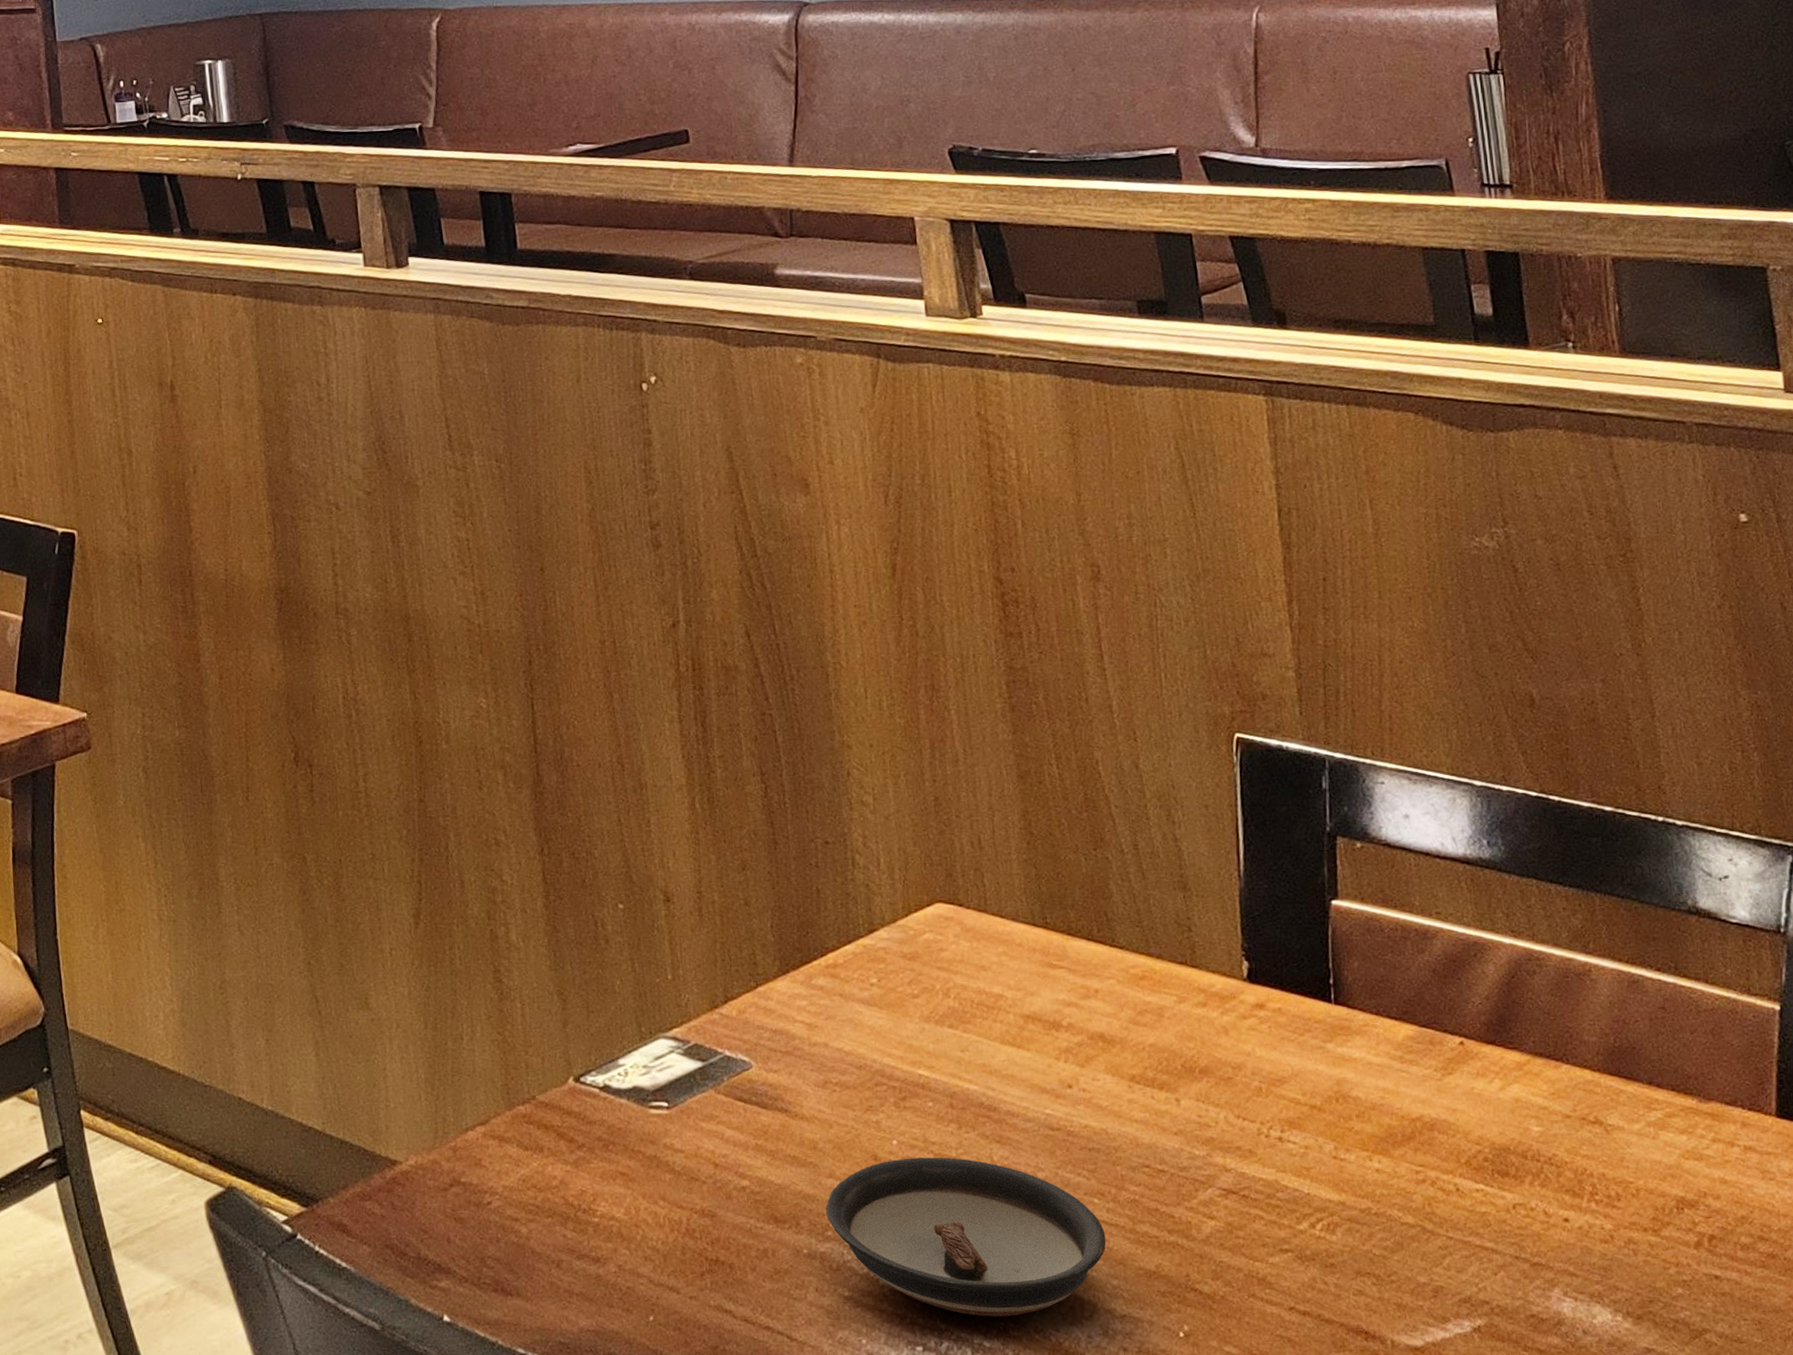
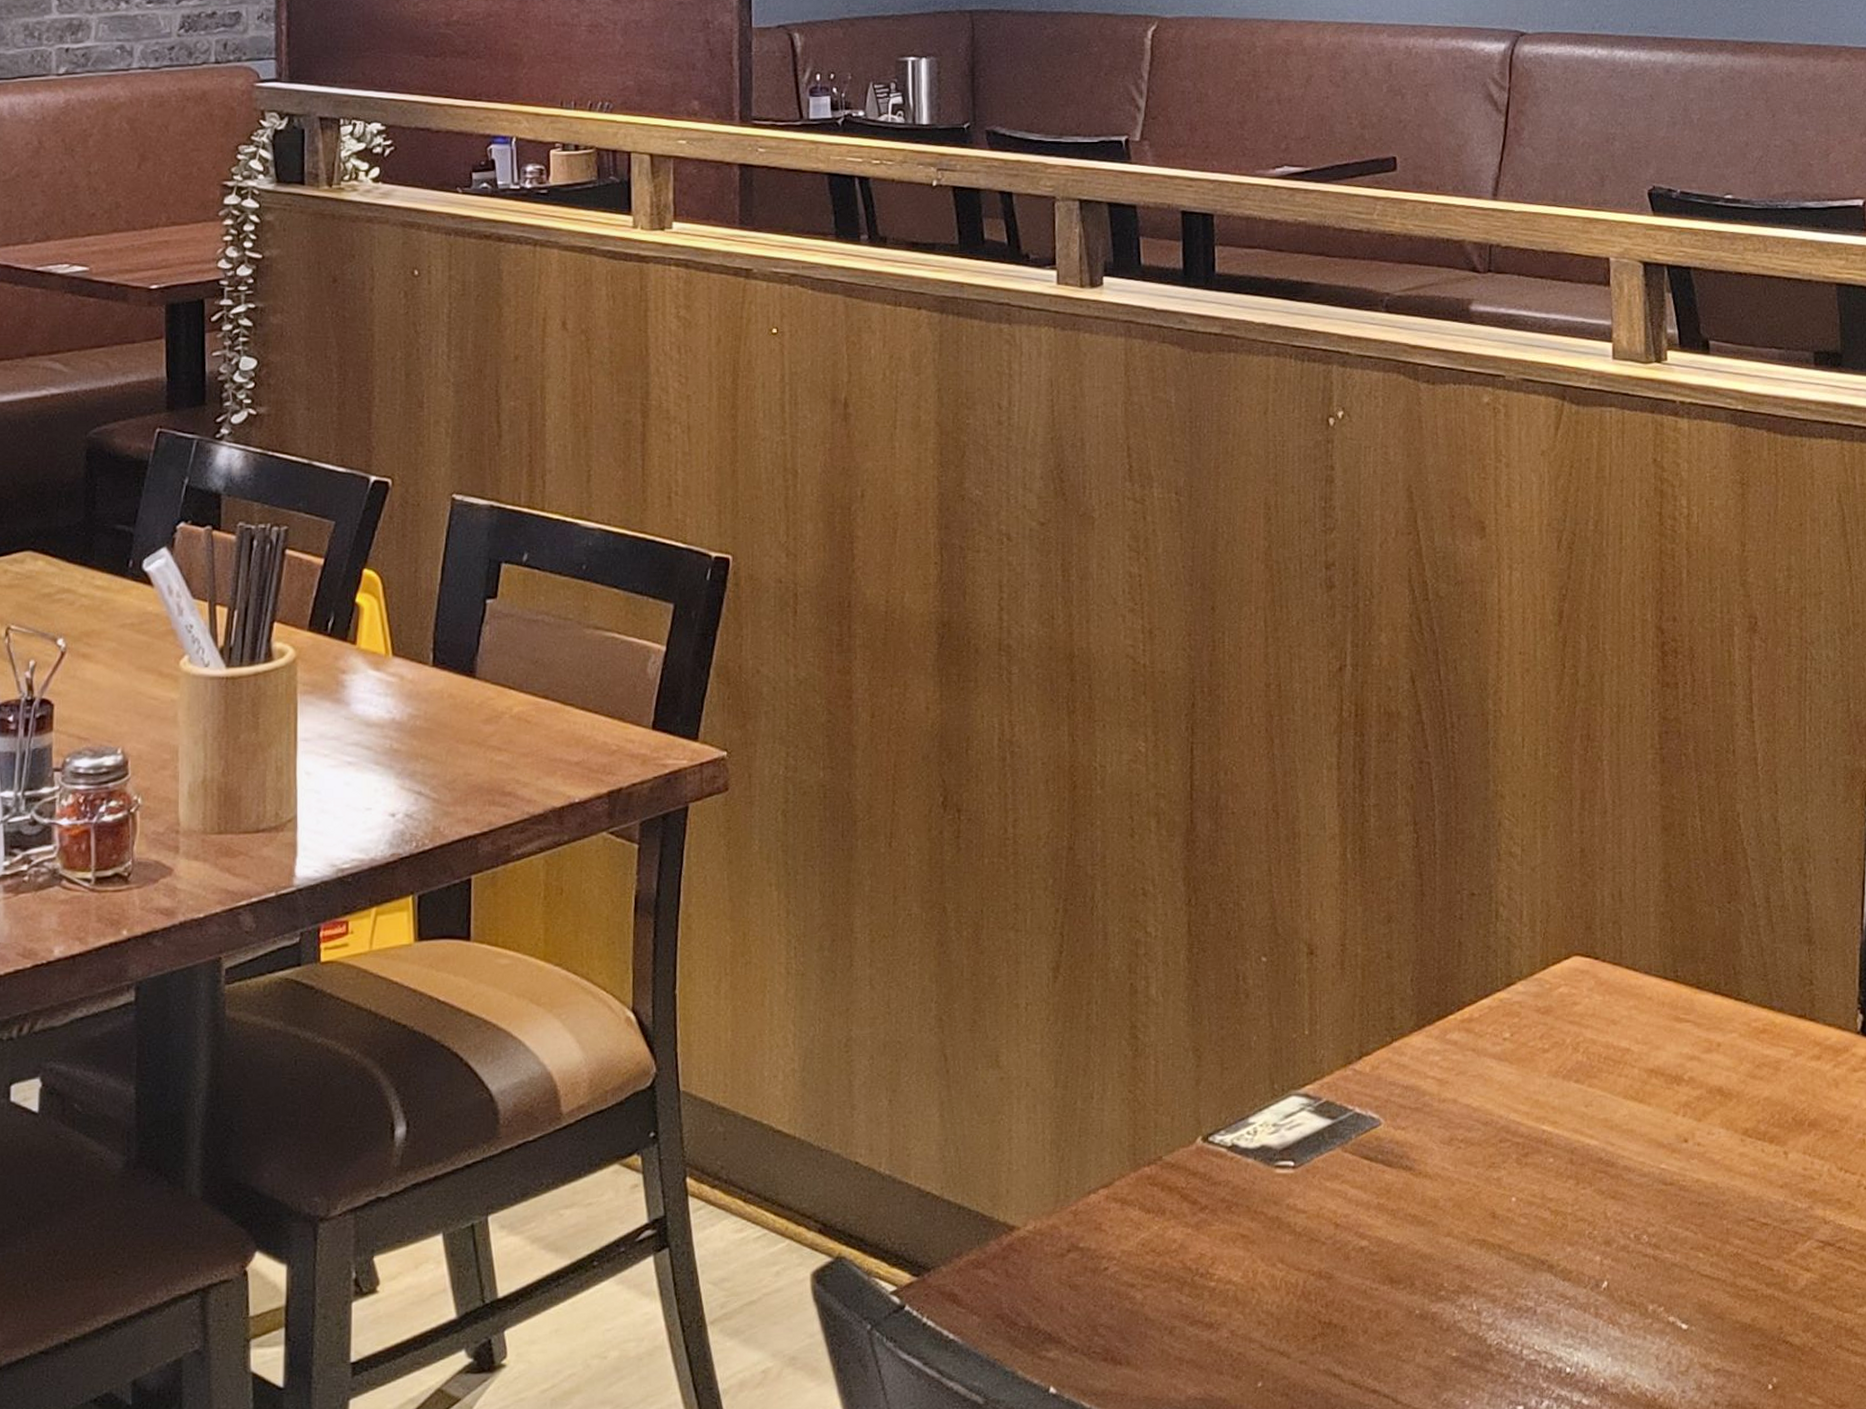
saucer: present [826,1157,1106,1317] -> none [1441,1213,1707,1374]

